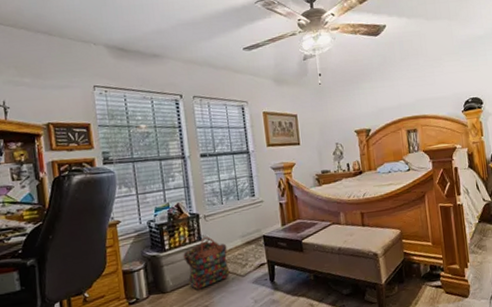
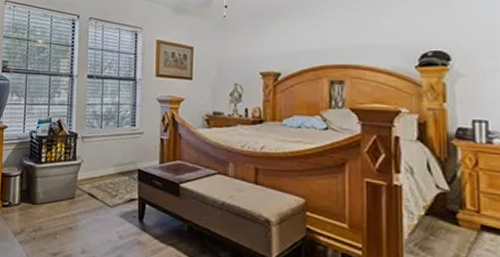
backpack: present [183,237,230,290] -> none [56,158,99,210]

